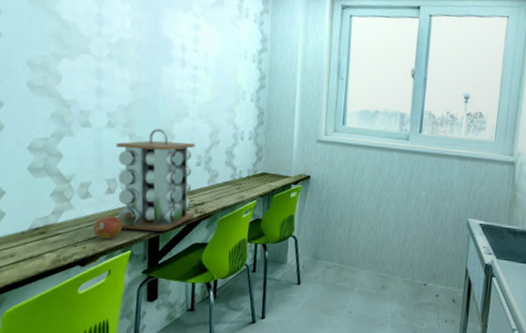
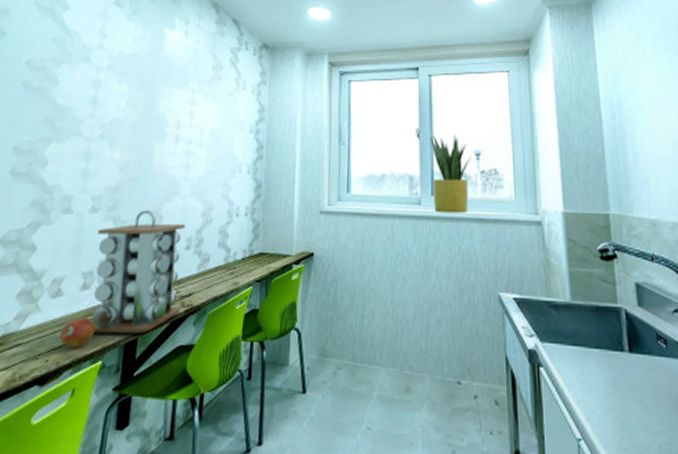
planter: none [420,76,461,151] -> present [430,133,472,214]

